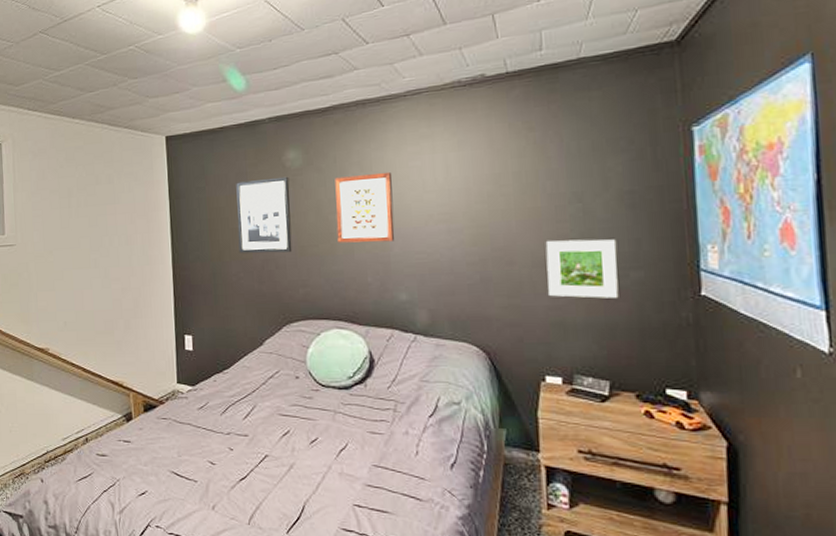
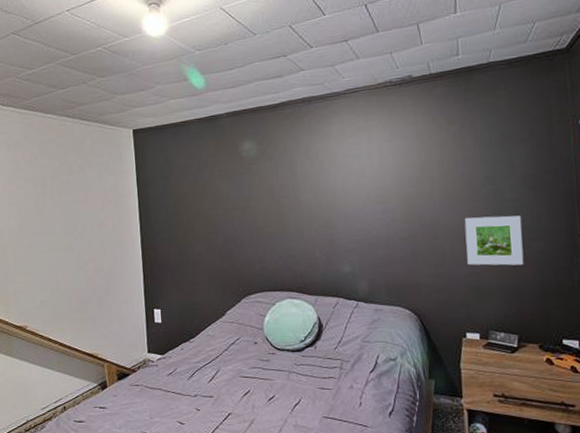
wall art: present [236,176,292,253] -> none [198,165,249,234]
wall art: present [335,171,395,243] -> none [285,160,338,224]

